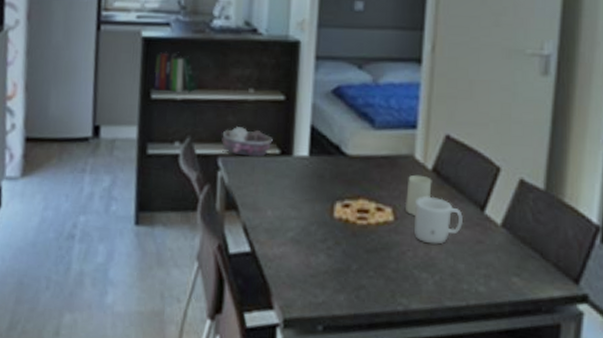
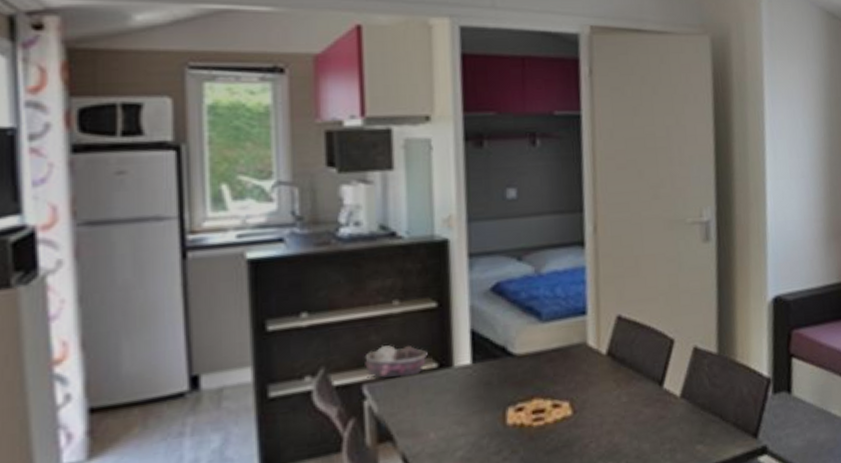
books: present [153,51,197,93] -> none [266,271,327,321]
cup: present [405,174,432,215] -> none [582,361,609,405]
mug: present [414,196,464,245] -> none [593,381,644,431]

